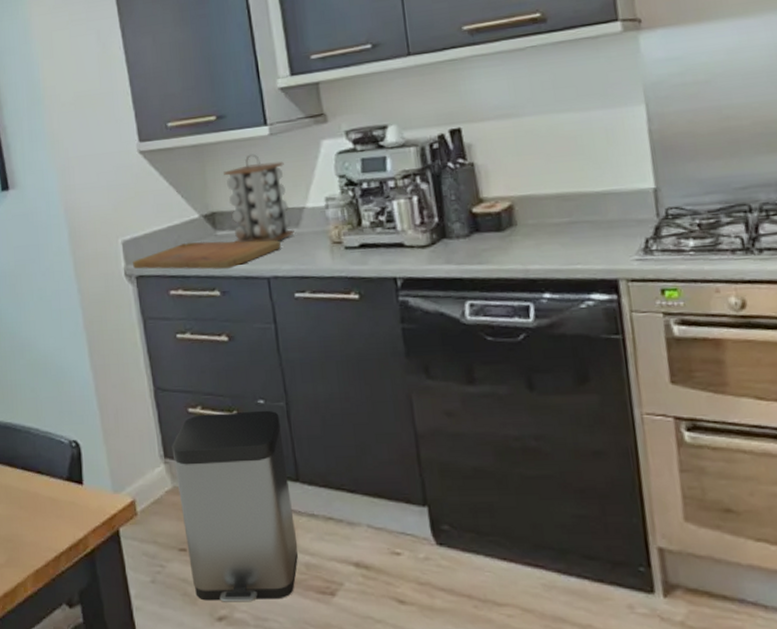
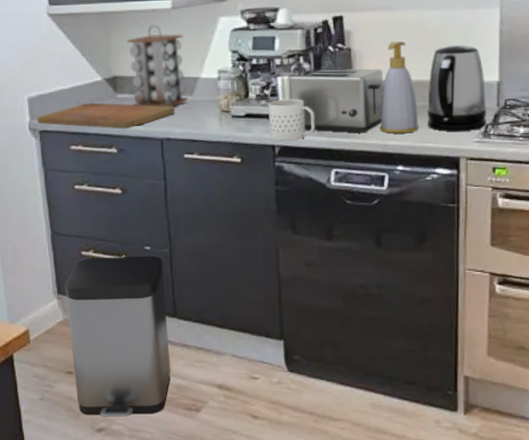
mug: none [384,223,441,273] -> present [268,99,315,142]
toaster: none [406,184,519,259] -> present [289,68,383,133]
soap bottle: none [515,151,565,257] -> present [379,41,419,134]
kettle: none [569,149,647,250] -> present [427,44,486,131]

